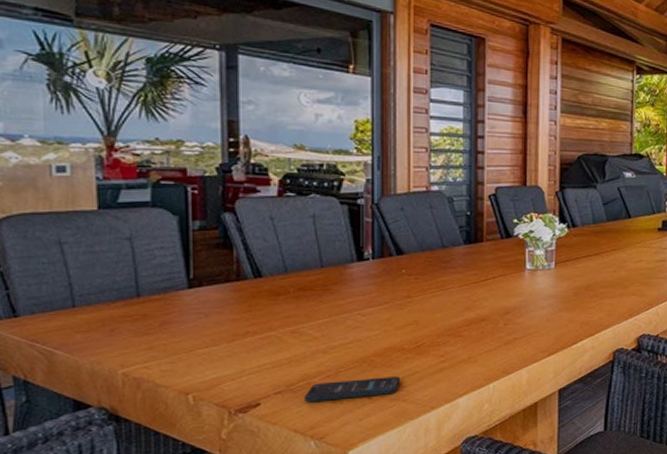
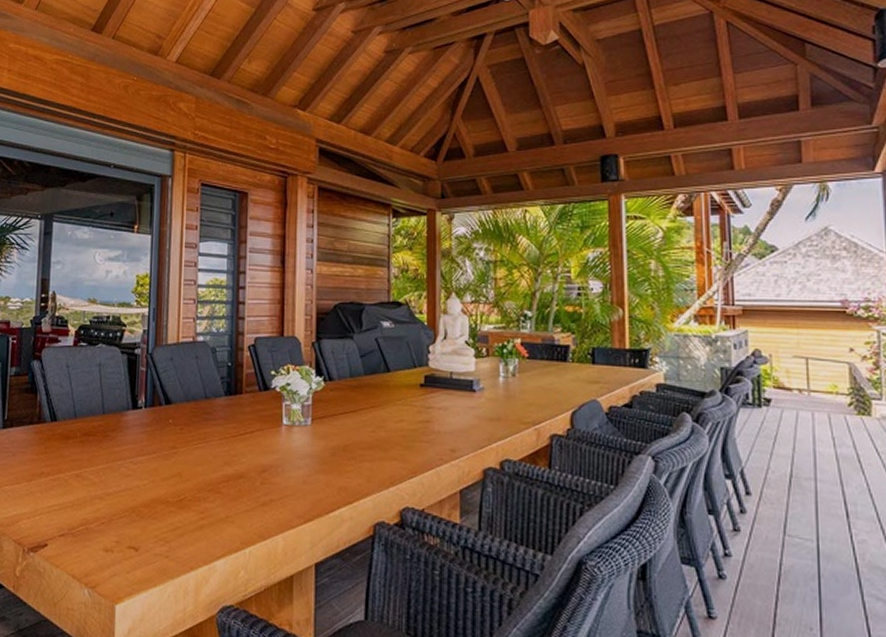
smartphone: present [305,376,401,402] -> none [83,529,164,549]

